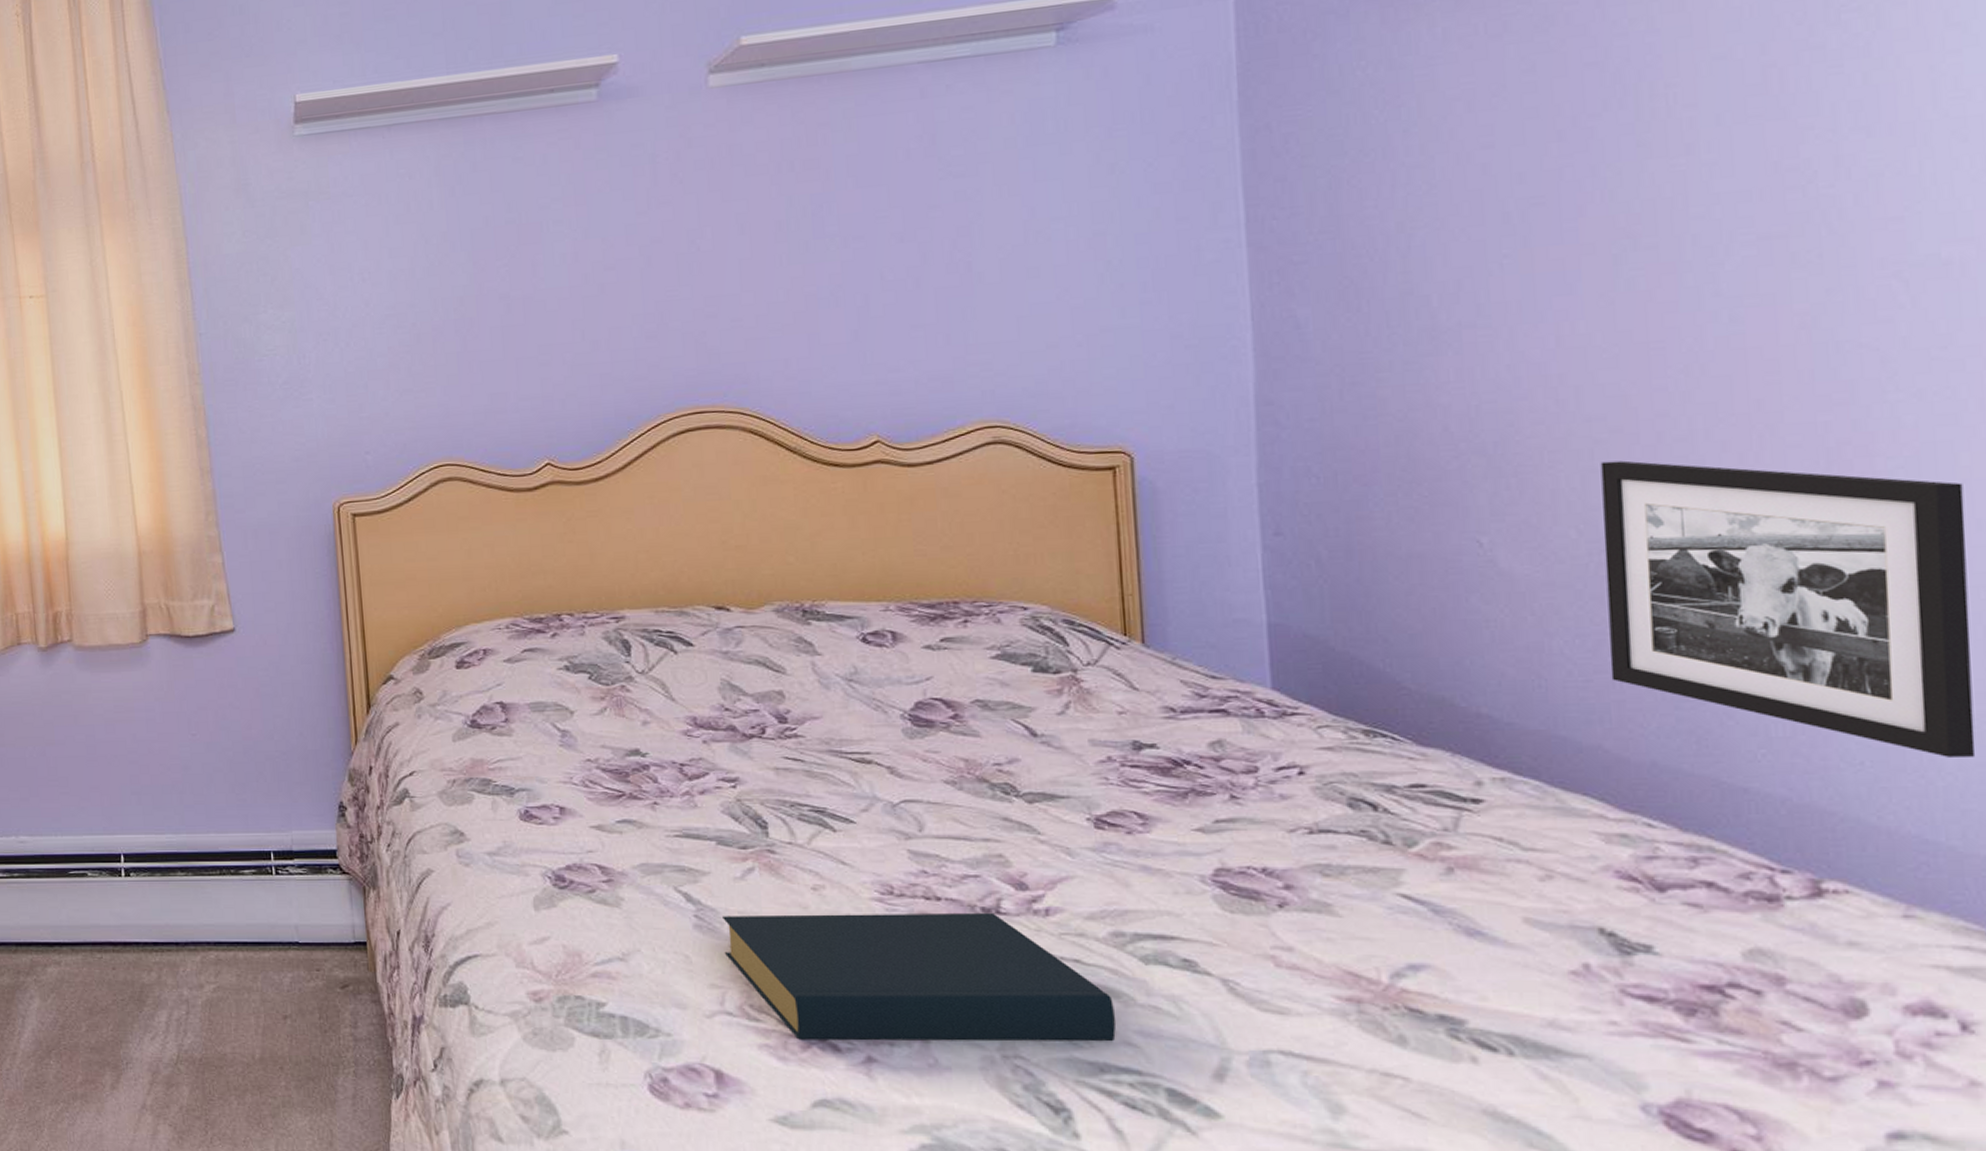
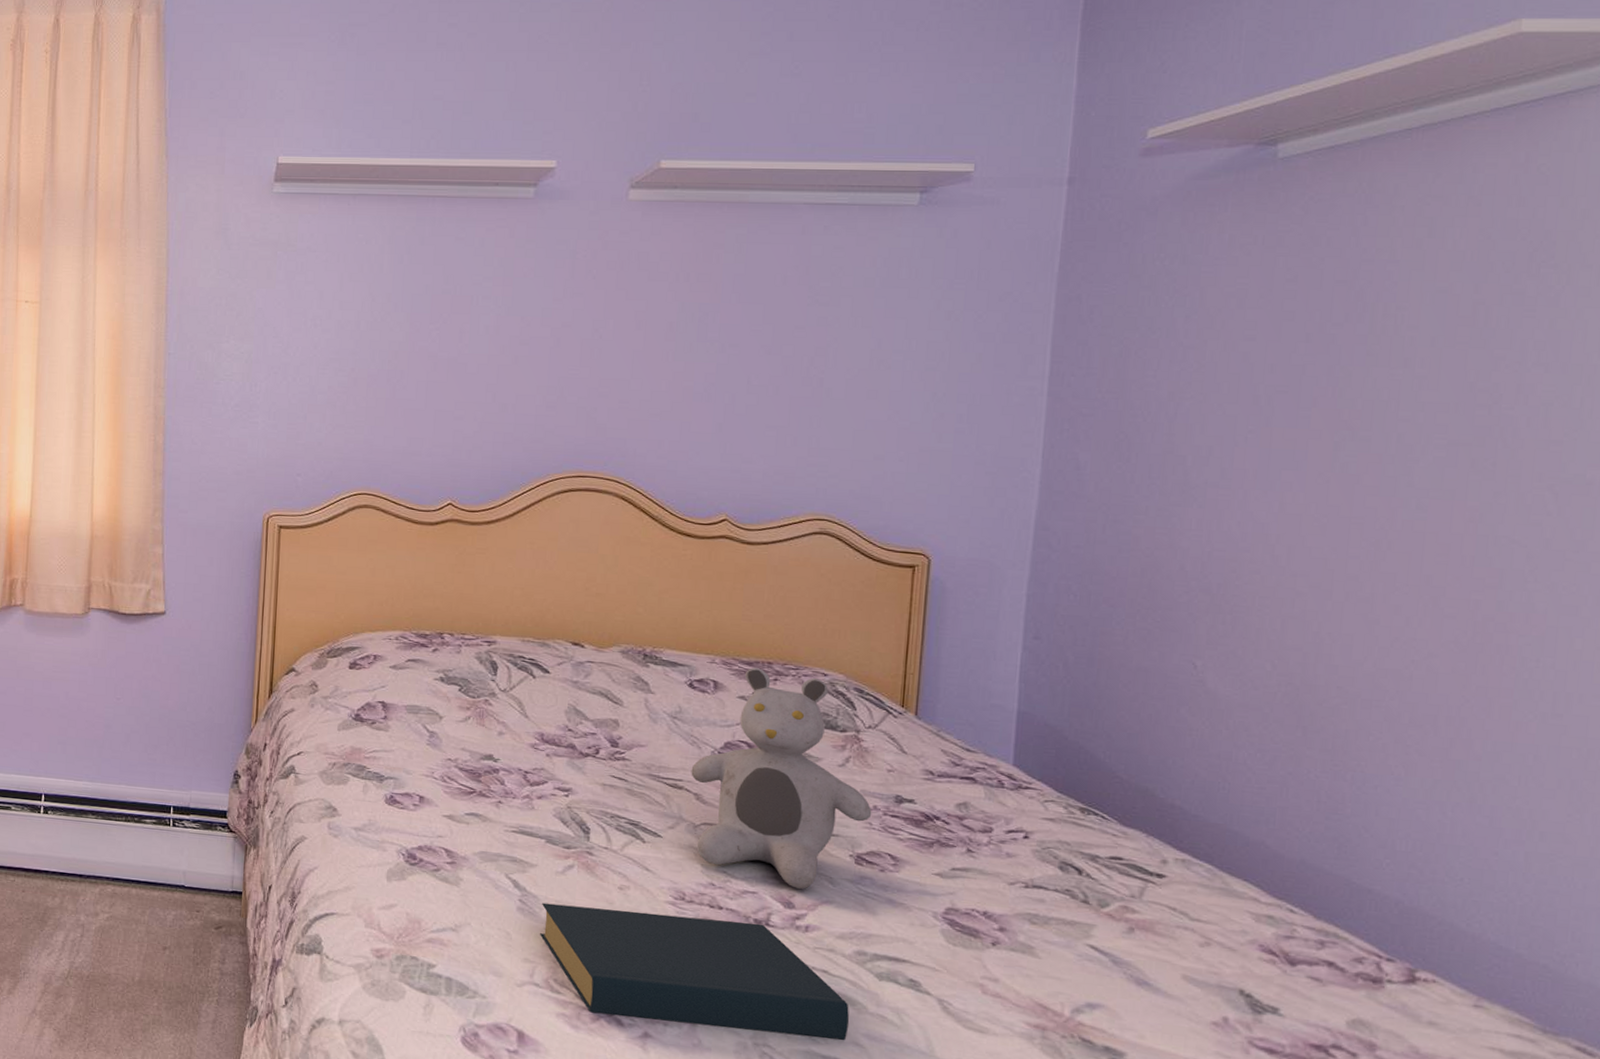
teddy bear: none [879,610,1107,866] -> present [691,668,872,889]
picture frame: present [1600,460,1976,757] -> none [1280,610,1573,884]

